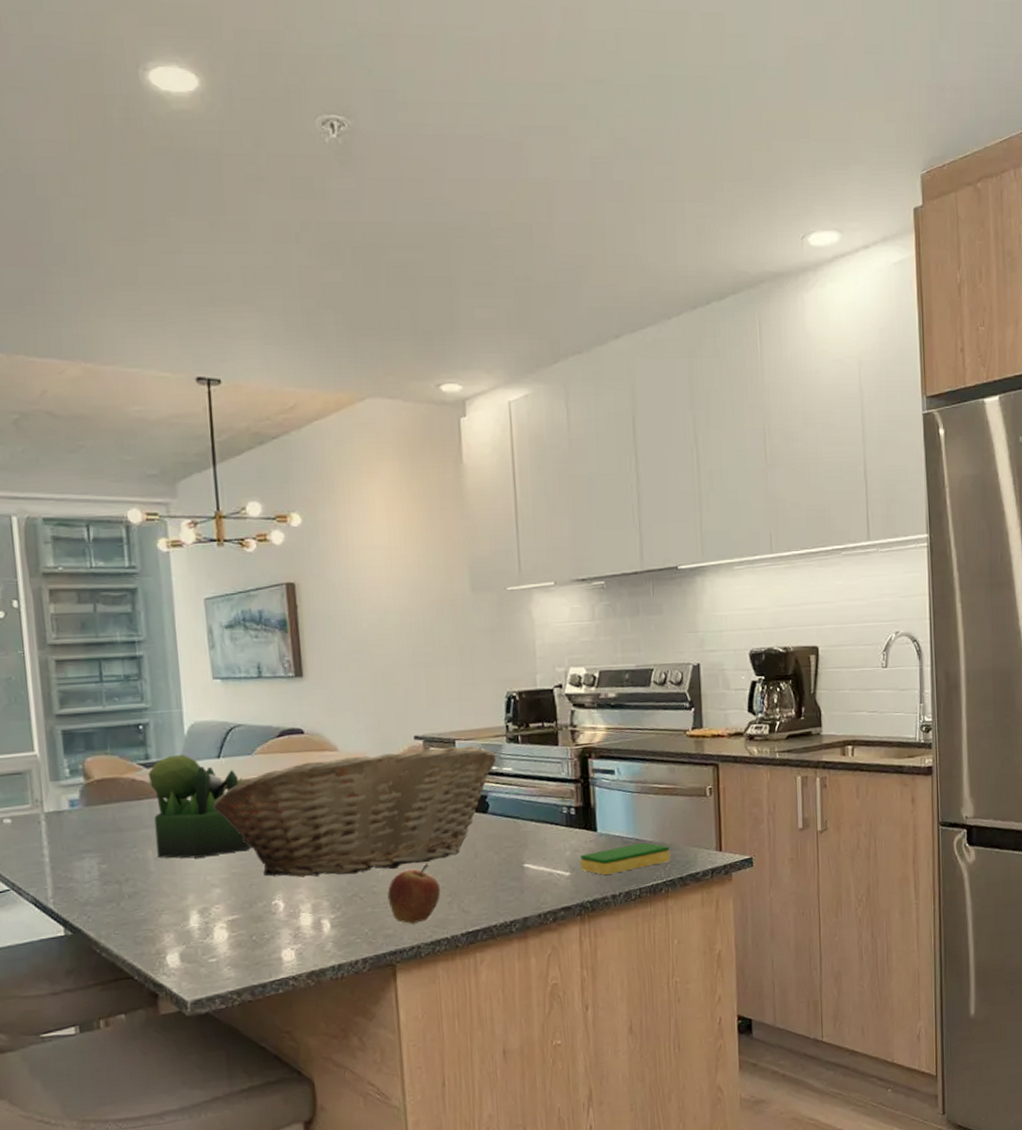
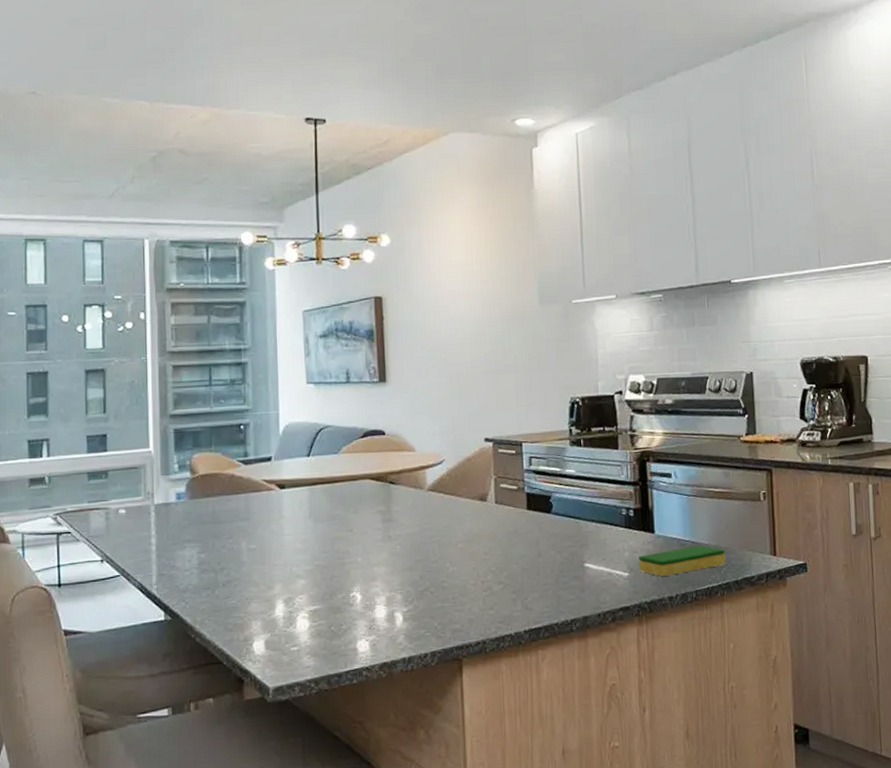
plant: present [147,755,252,859] -> none [245,453,334,550]
fruit basket: present [212,745,497,878] -> none [301,448,560,571]
fruit: present [387,863,441,925] -> none [456,560,506,620]

